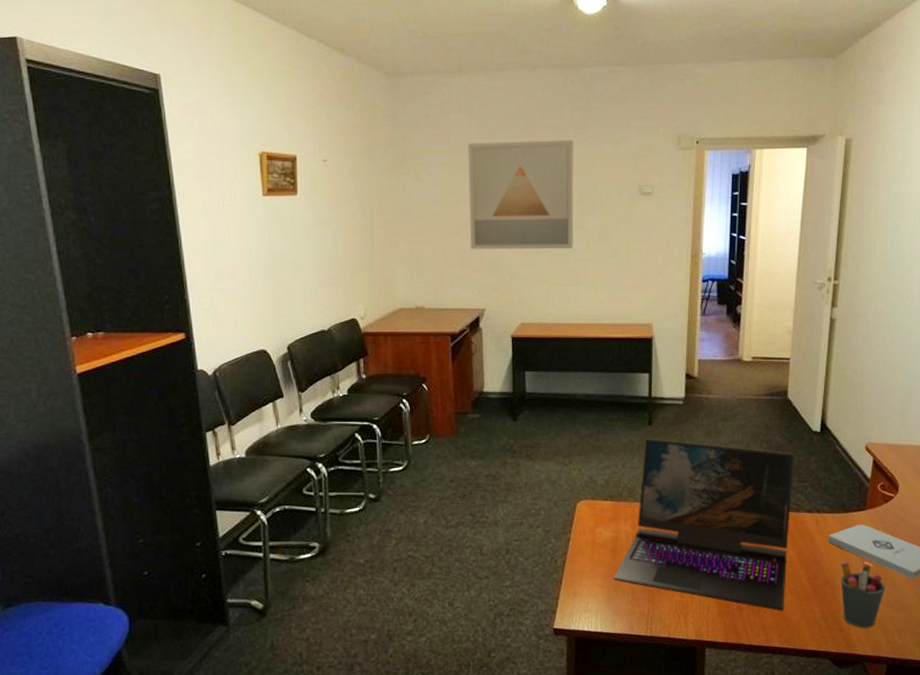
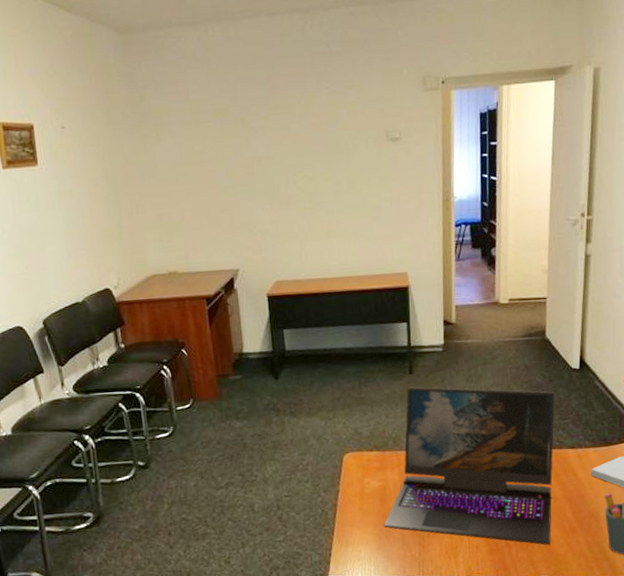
wall art: present [468,140,574,250] -> none [208,88,323,210]

